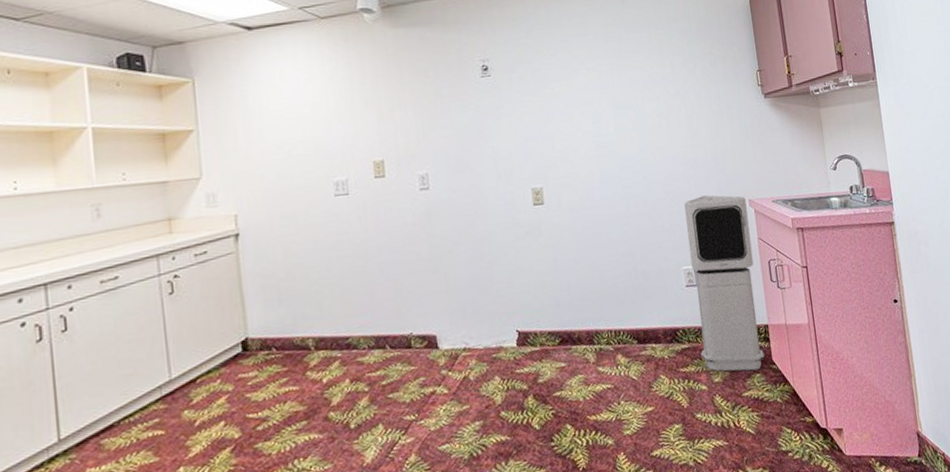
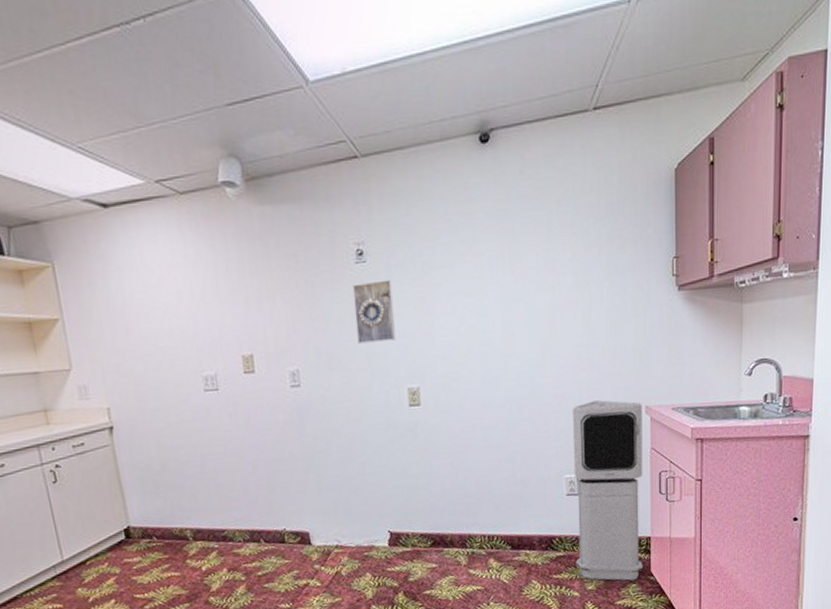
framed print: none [478,91,519,149] -> present [352,279,396,345]

